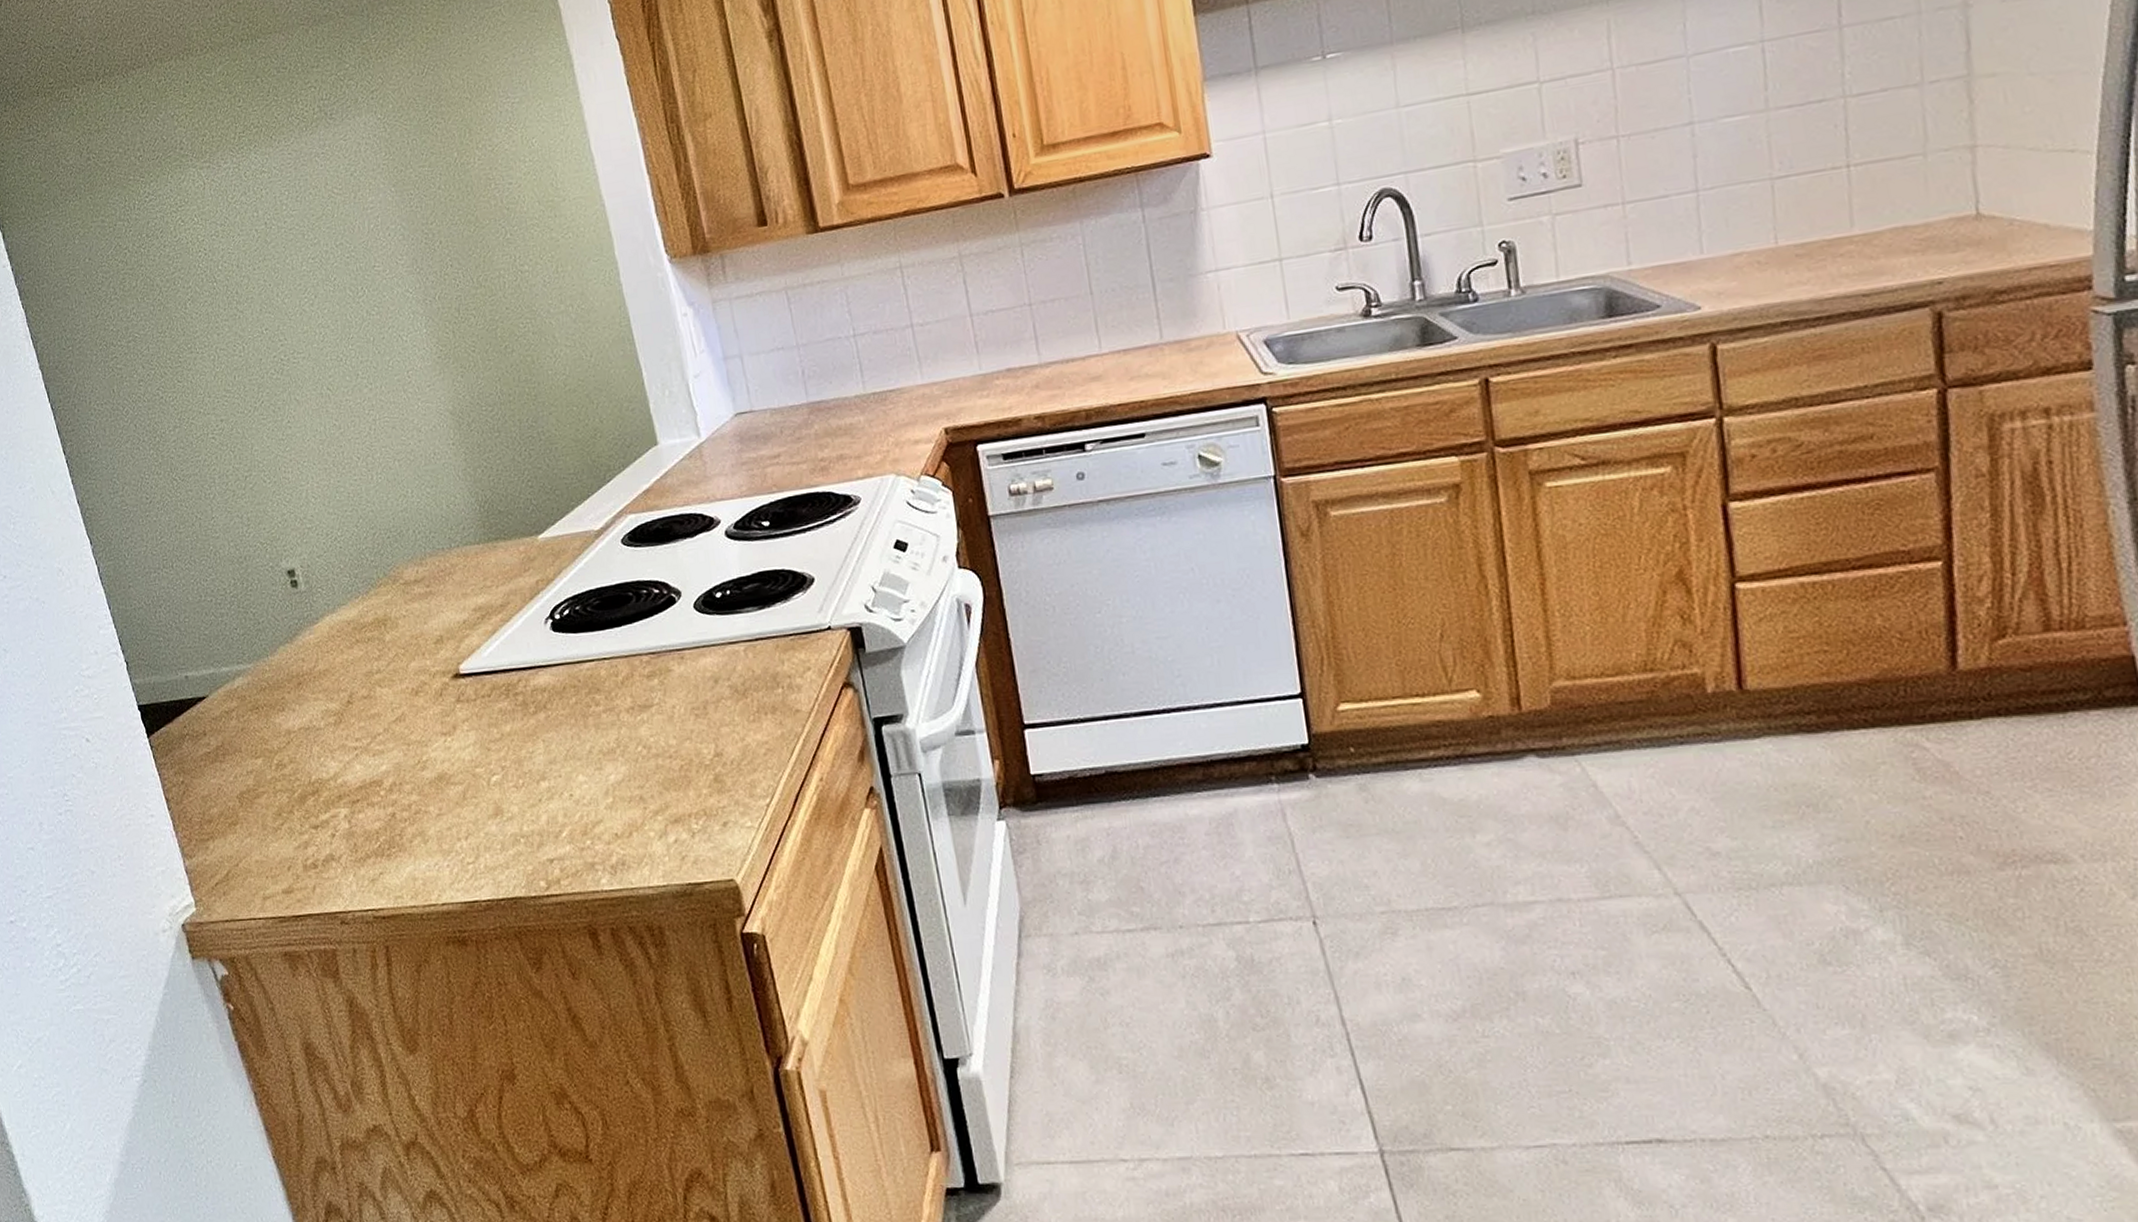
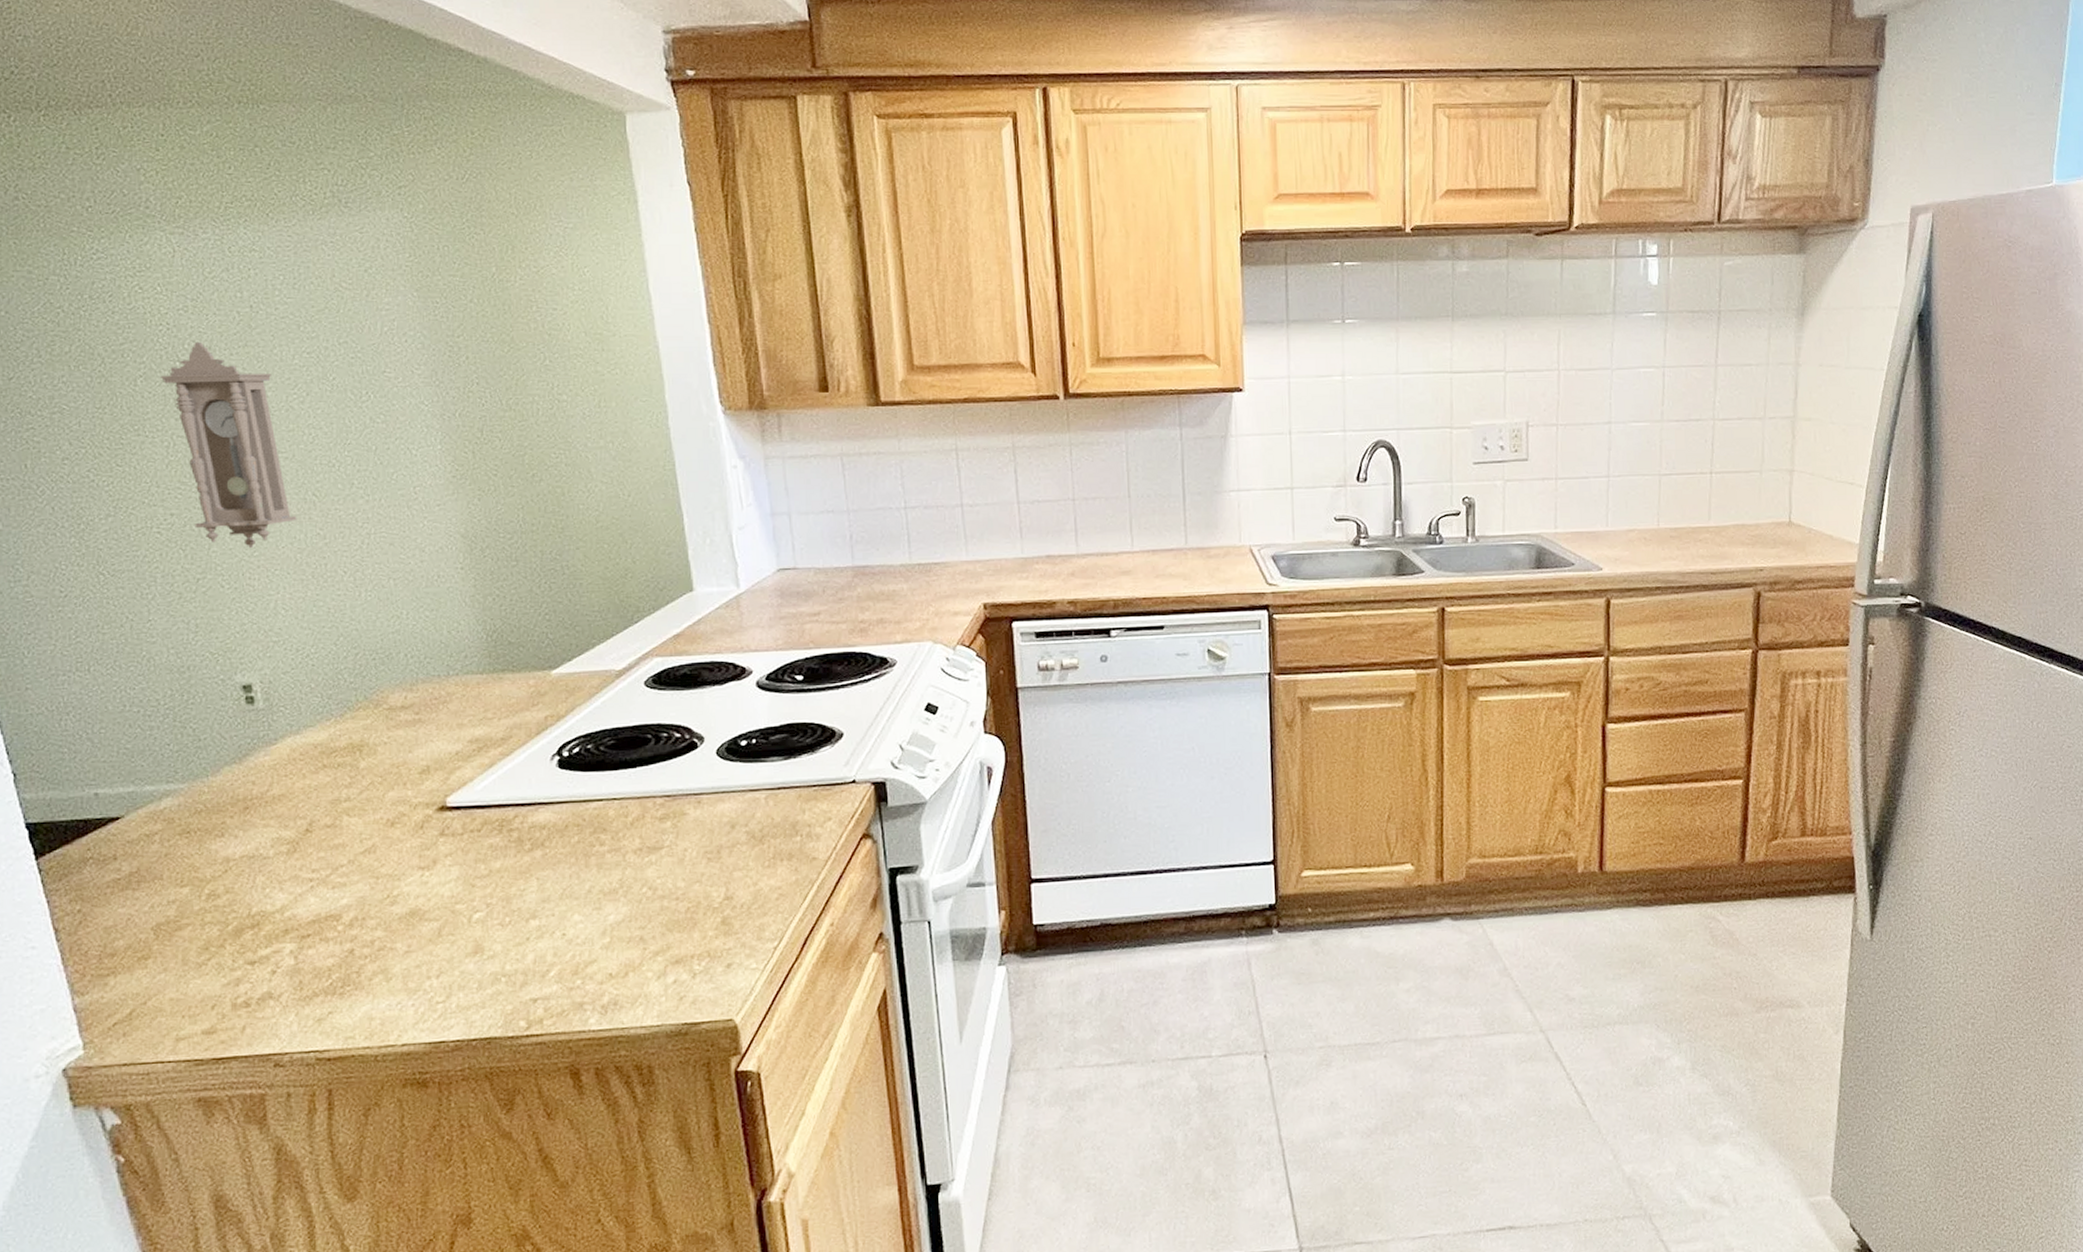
pendulum clock: none [203,261,317,445] -> present [159,341,297,549]

